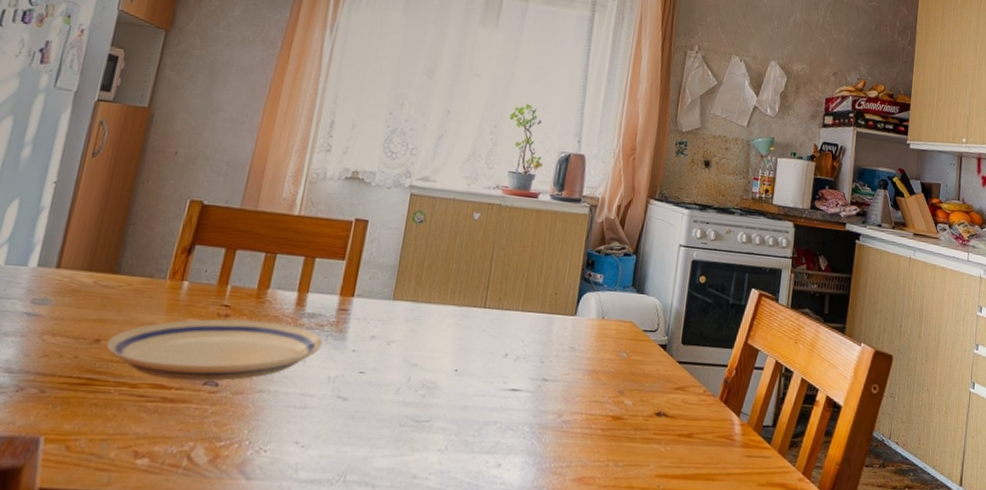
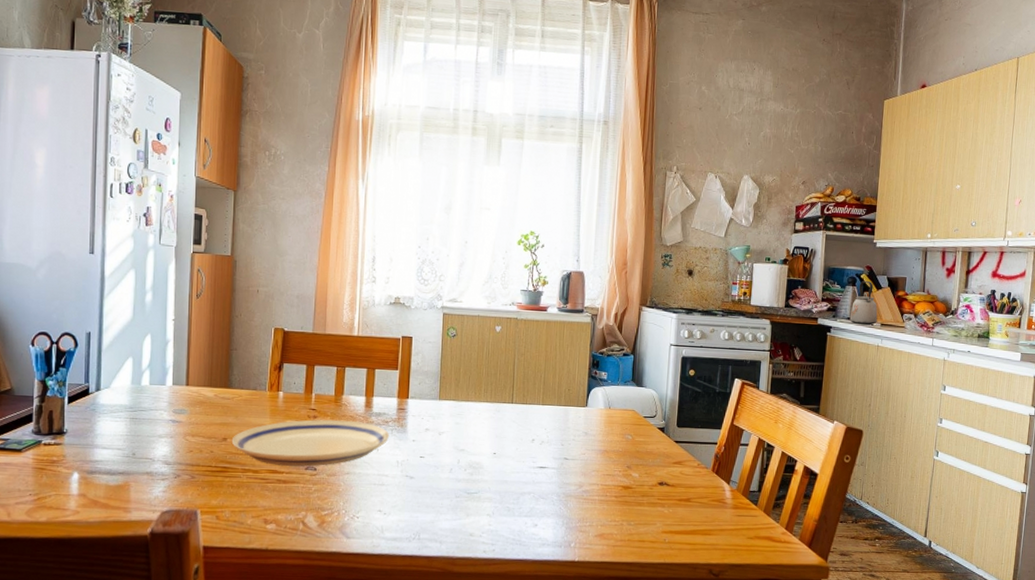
kettle: none [880,185,911,235] -> present [849,281,878,326]

